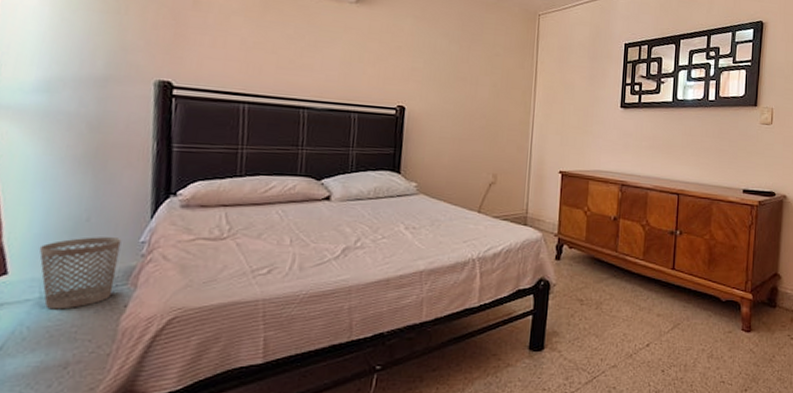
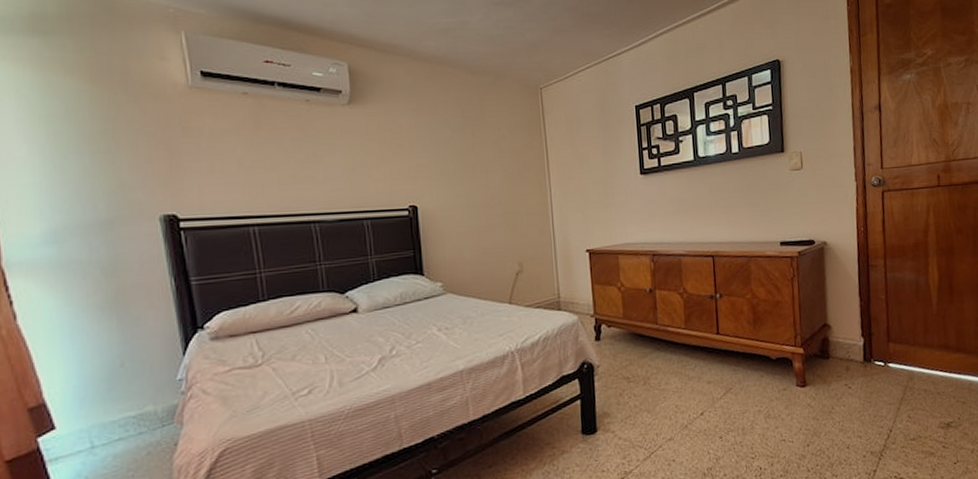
wastebasket: present [39,237,122,310] -> none [80,378,161,458]

